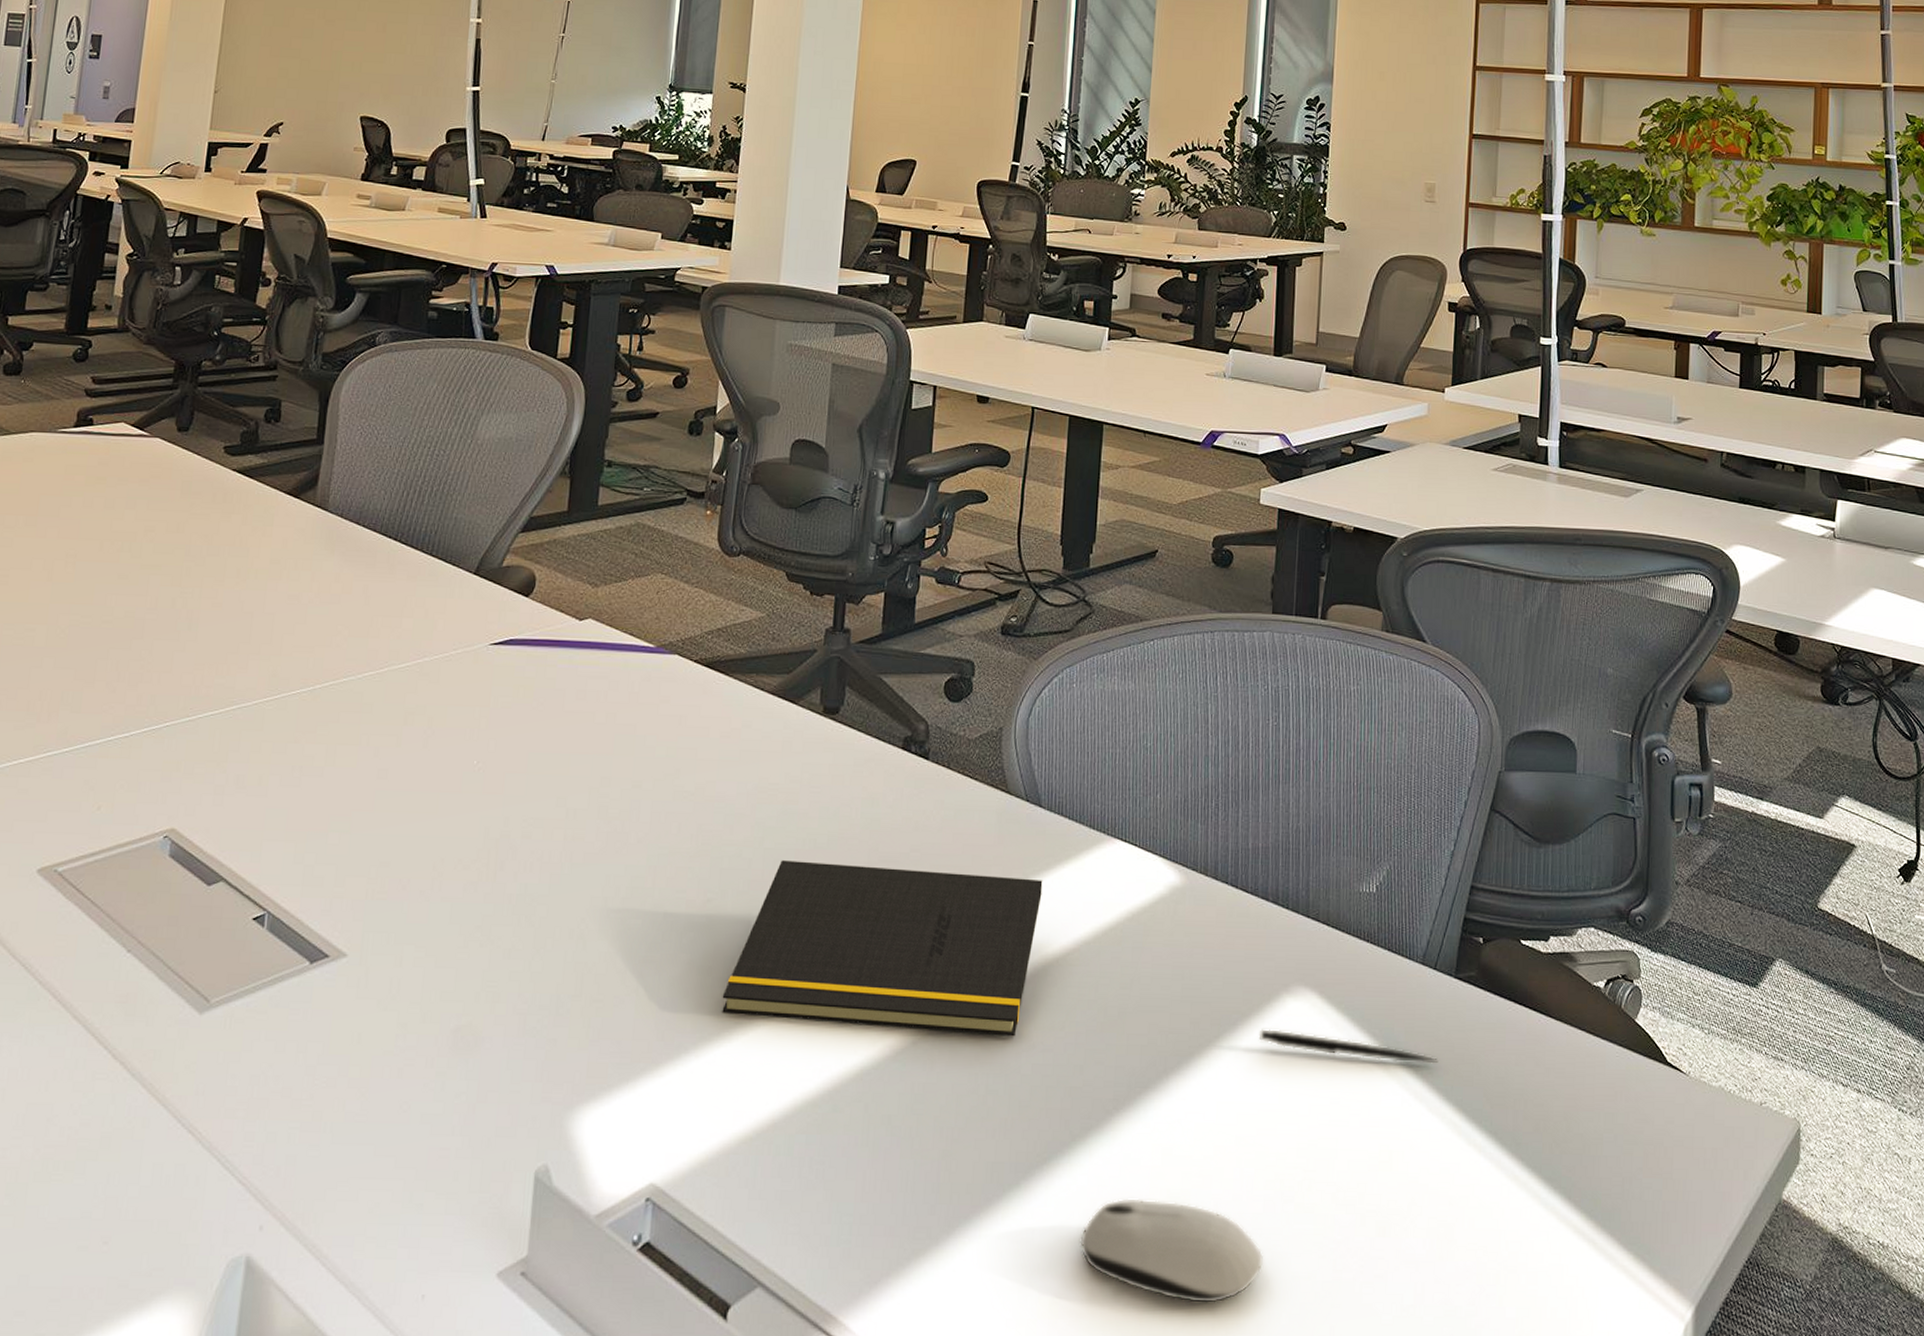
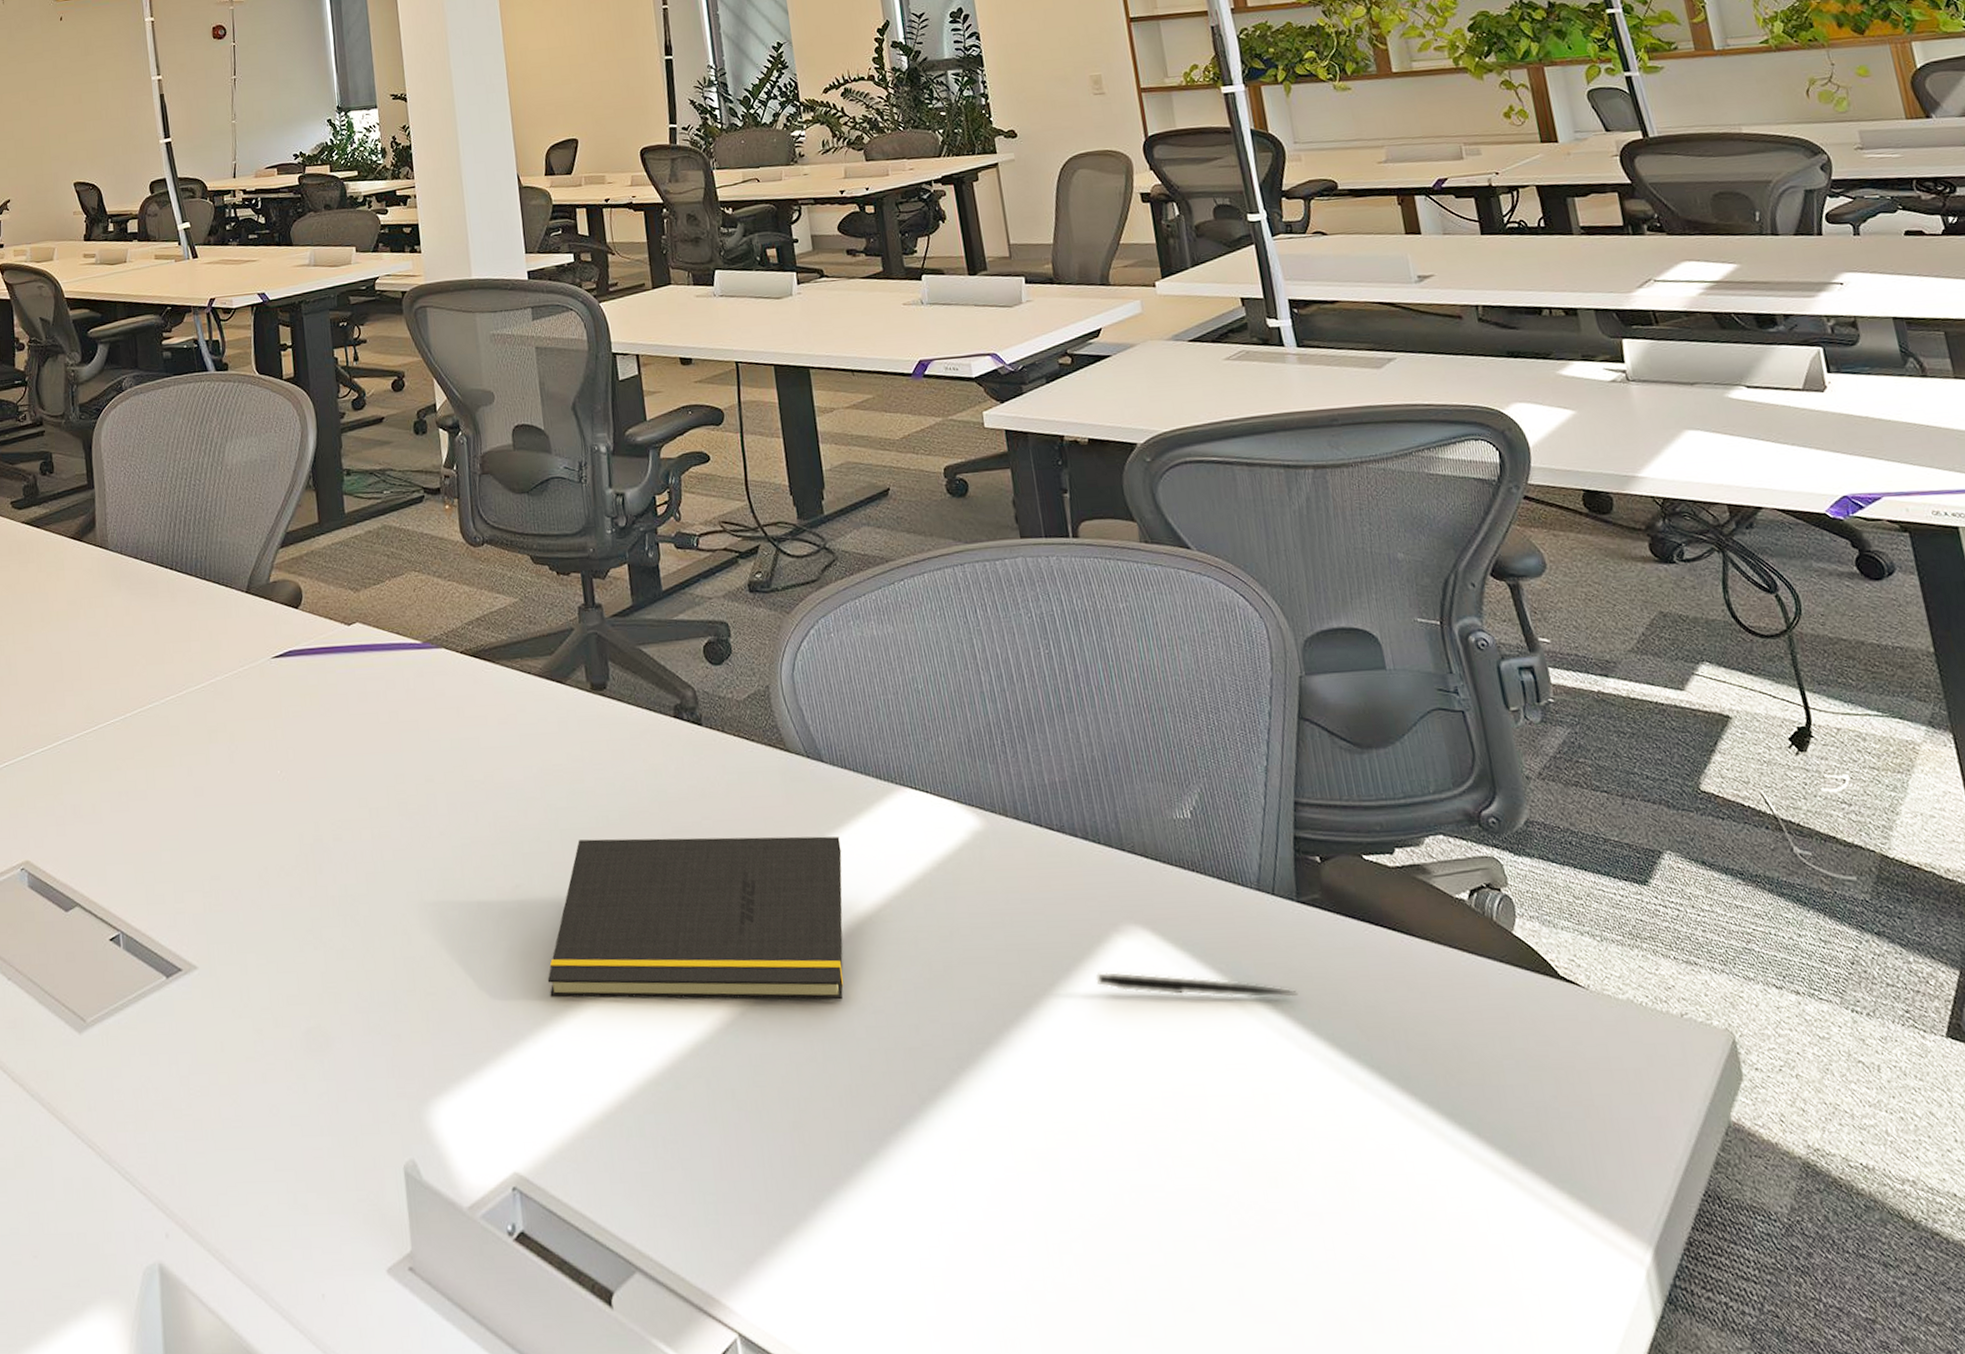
computer mouse: present [1080,1198,1264,1304] -> none [950,1160,1152,1270]

